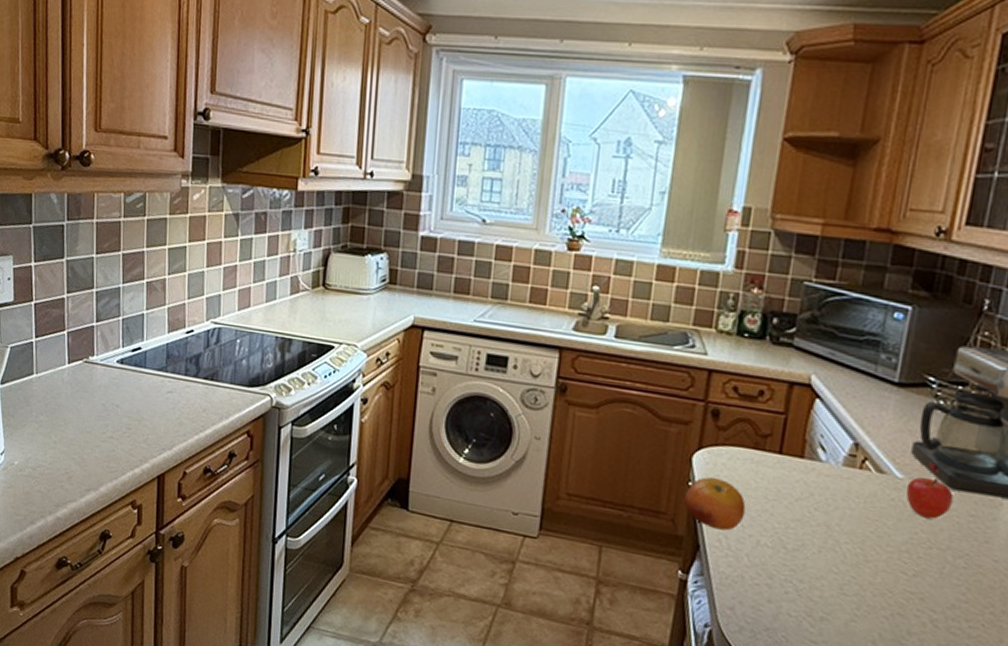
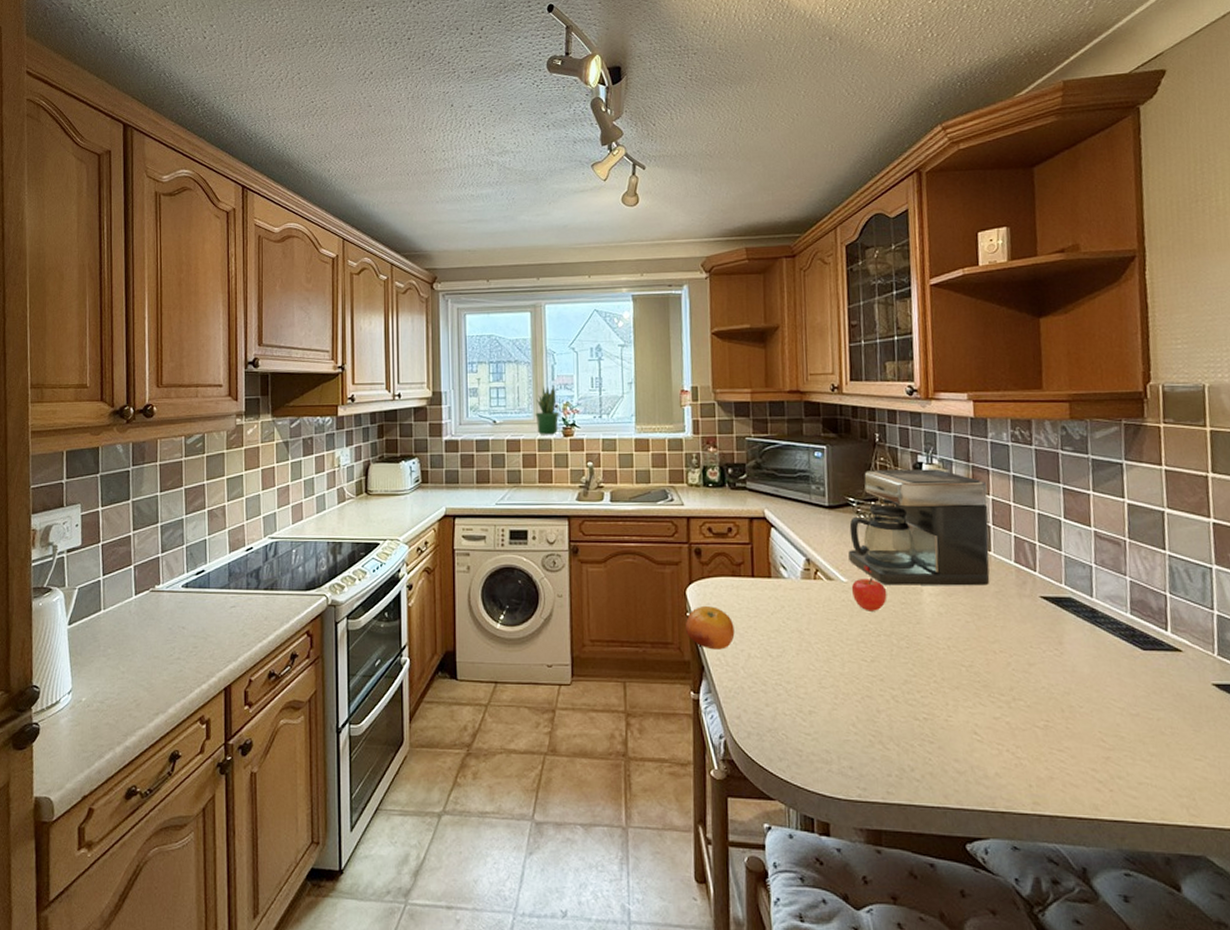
planter: none [535,183,566,247] -> present [535,386,560,435]

